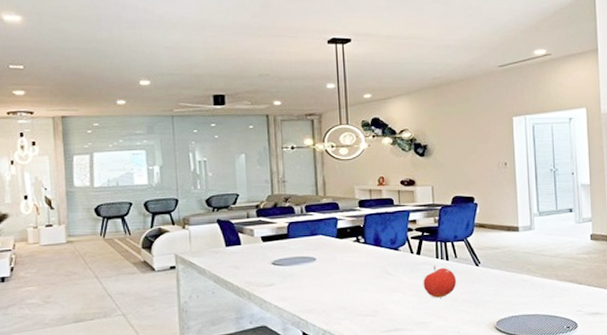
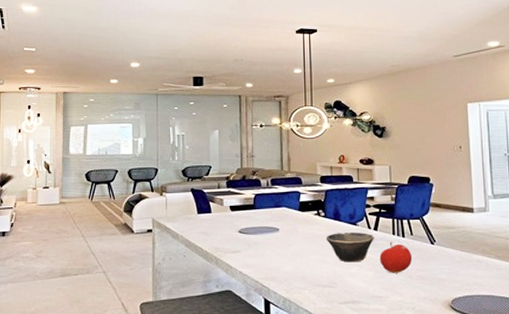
bowl: none [366,258,417,290] -> present [325,233,374,262]

